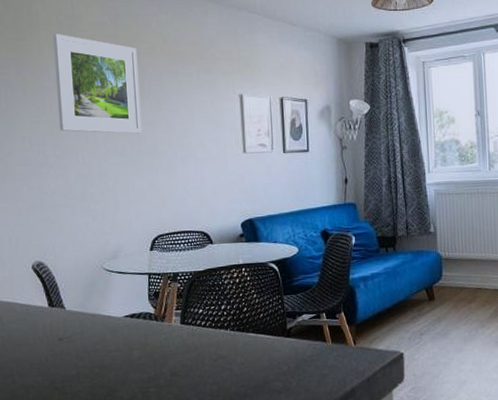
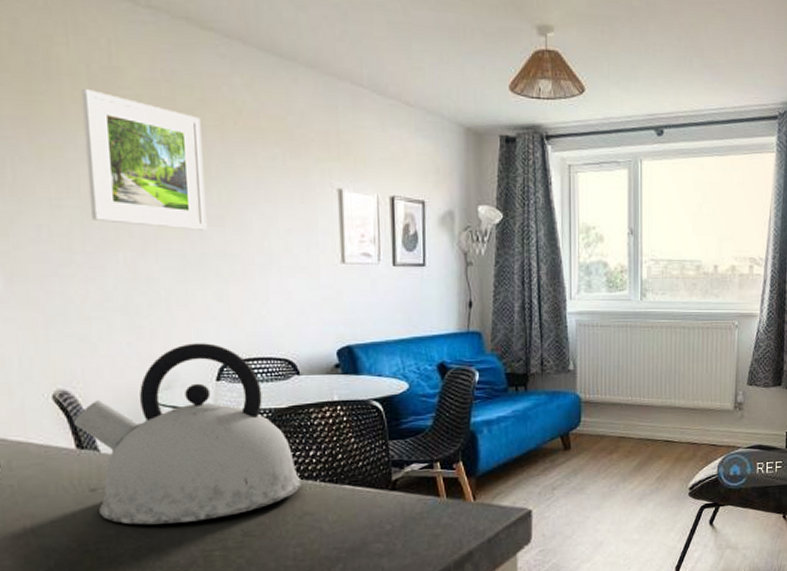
kettle: none [46,221,216,367] -> present [73,343,302,525]

